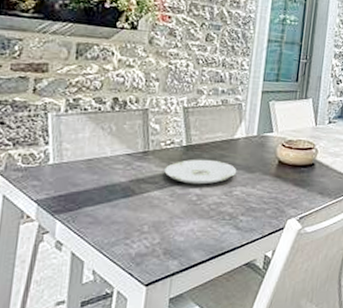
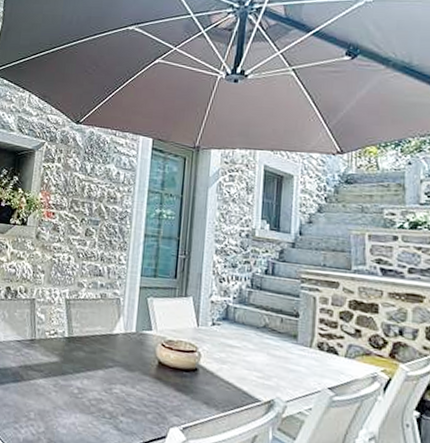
plate: present [164,159,237,185] -> none [49,351,117,379]

